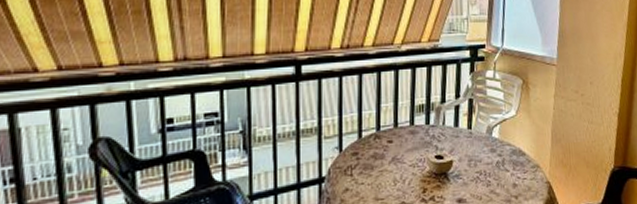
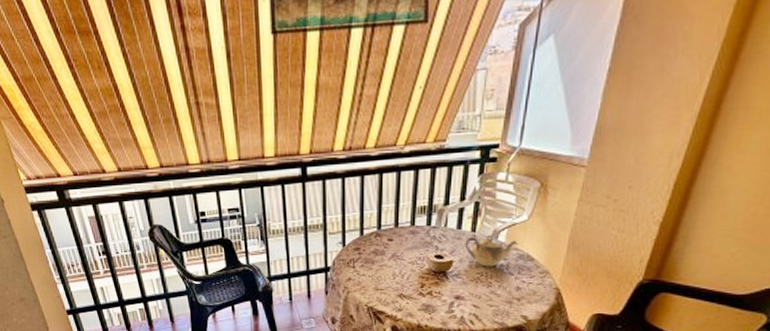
teapot: none [463,131,510,165] -> present [465,235,518,267]

